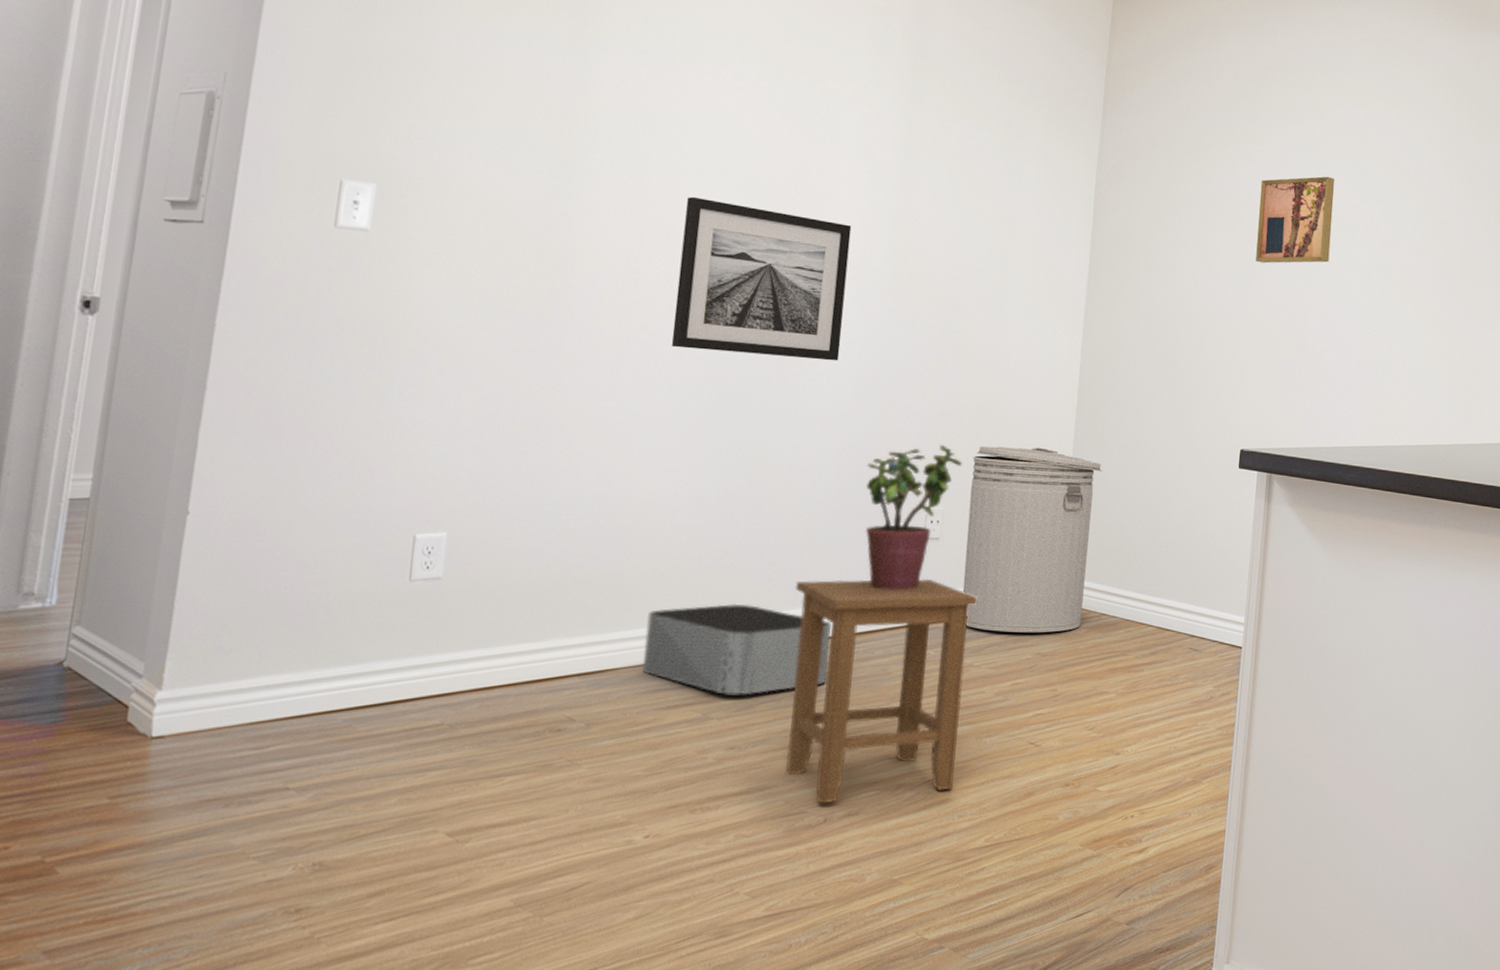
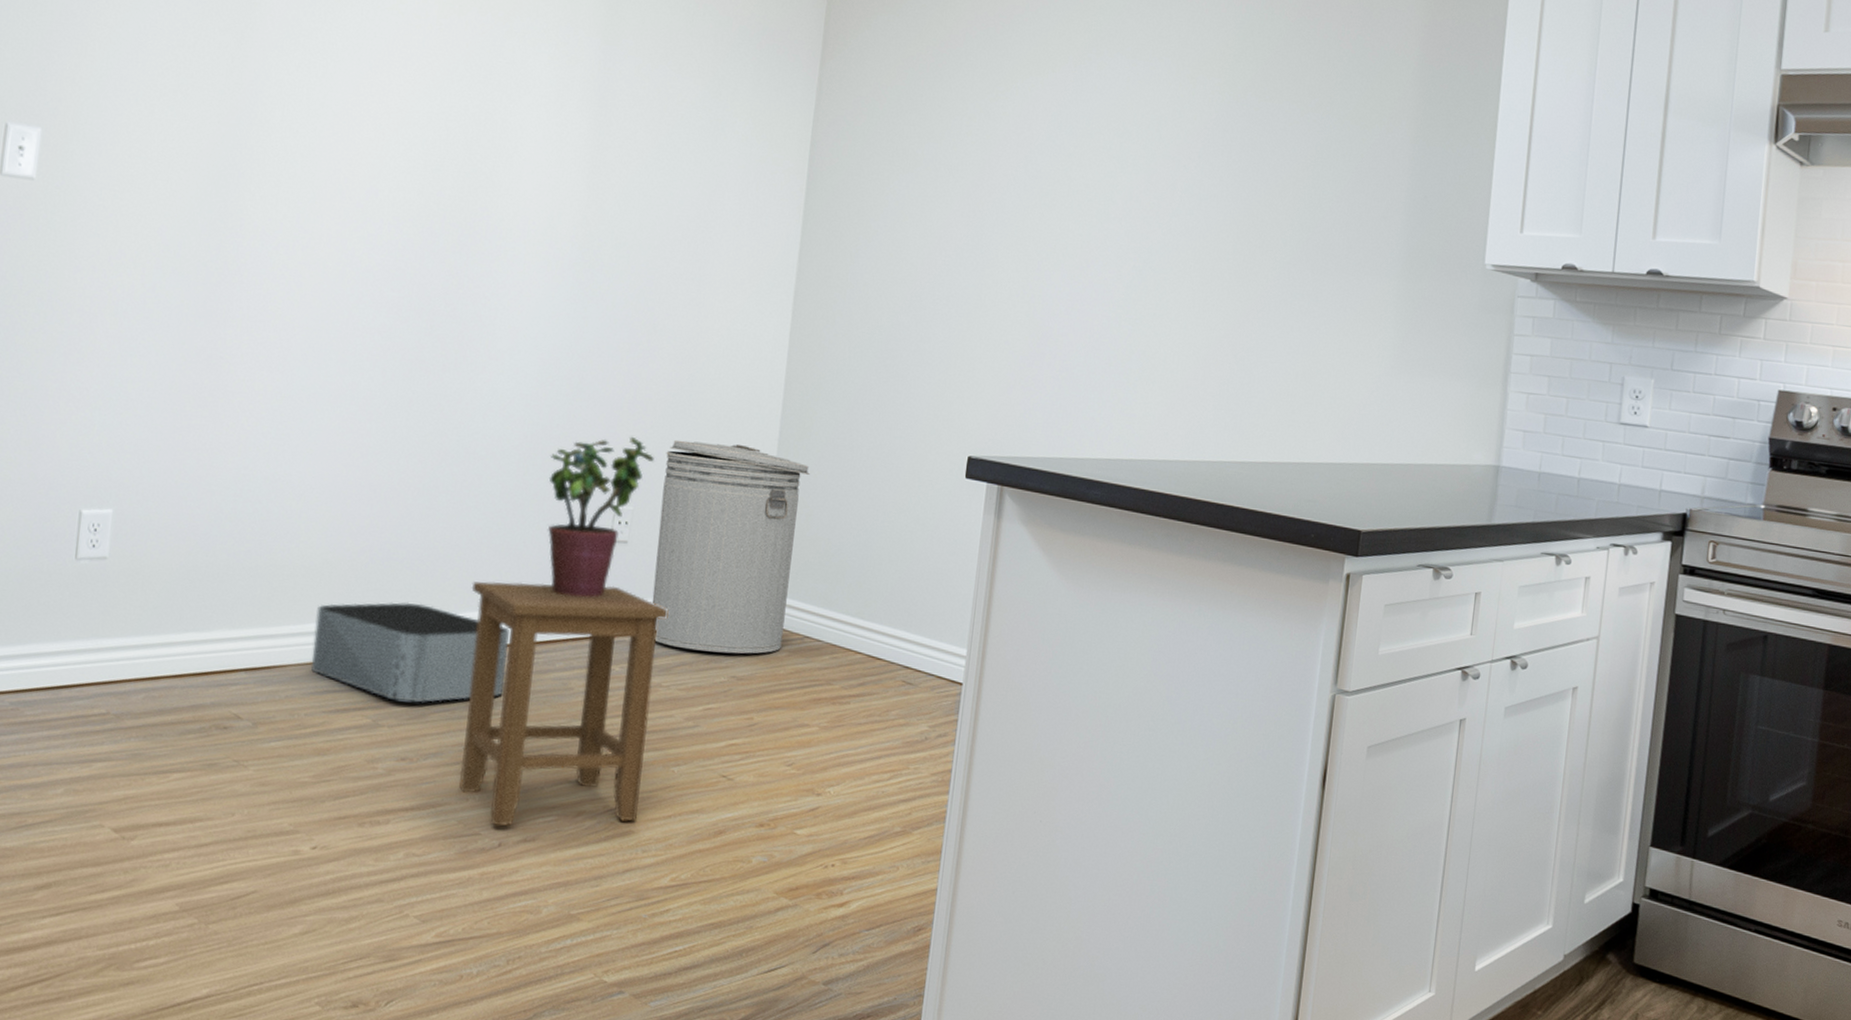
wall art: present [671,196,852,361] -> none [343,148,538,338]
wall art: present [1256,176,1335,264] -> none [993,138,1089,241]

